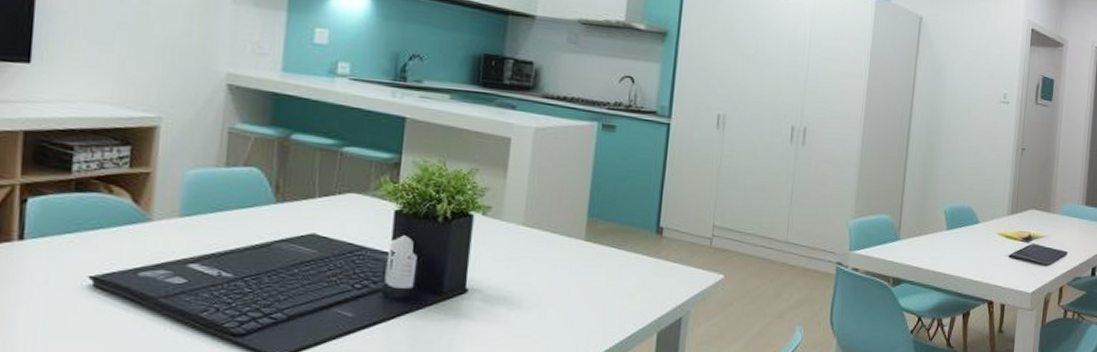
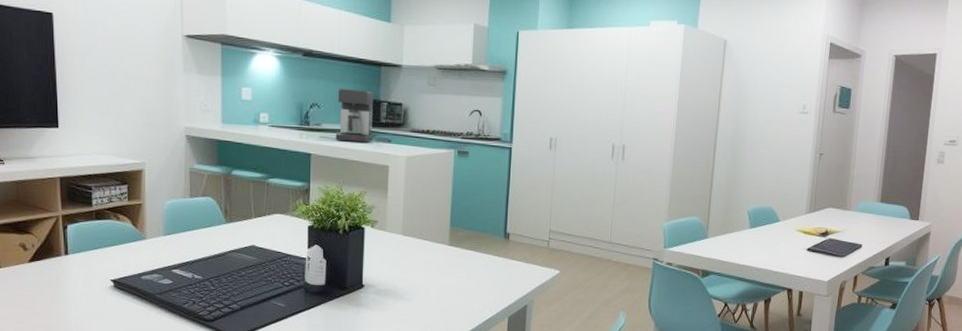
coffee maker: none [441,37,496,109] -> present [335,88,373,144]

